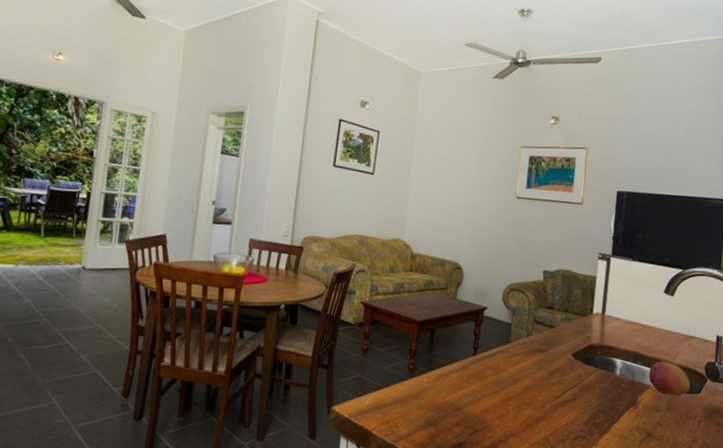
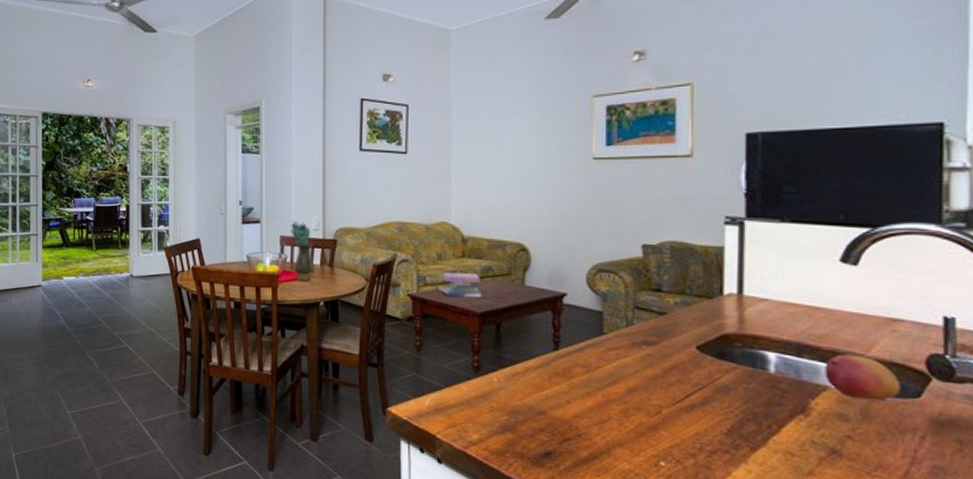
vase: none [258,225,280,285] -> present [291,221,315,282]
books: none [388,284,424,309] -> present [439,273,483,299]

